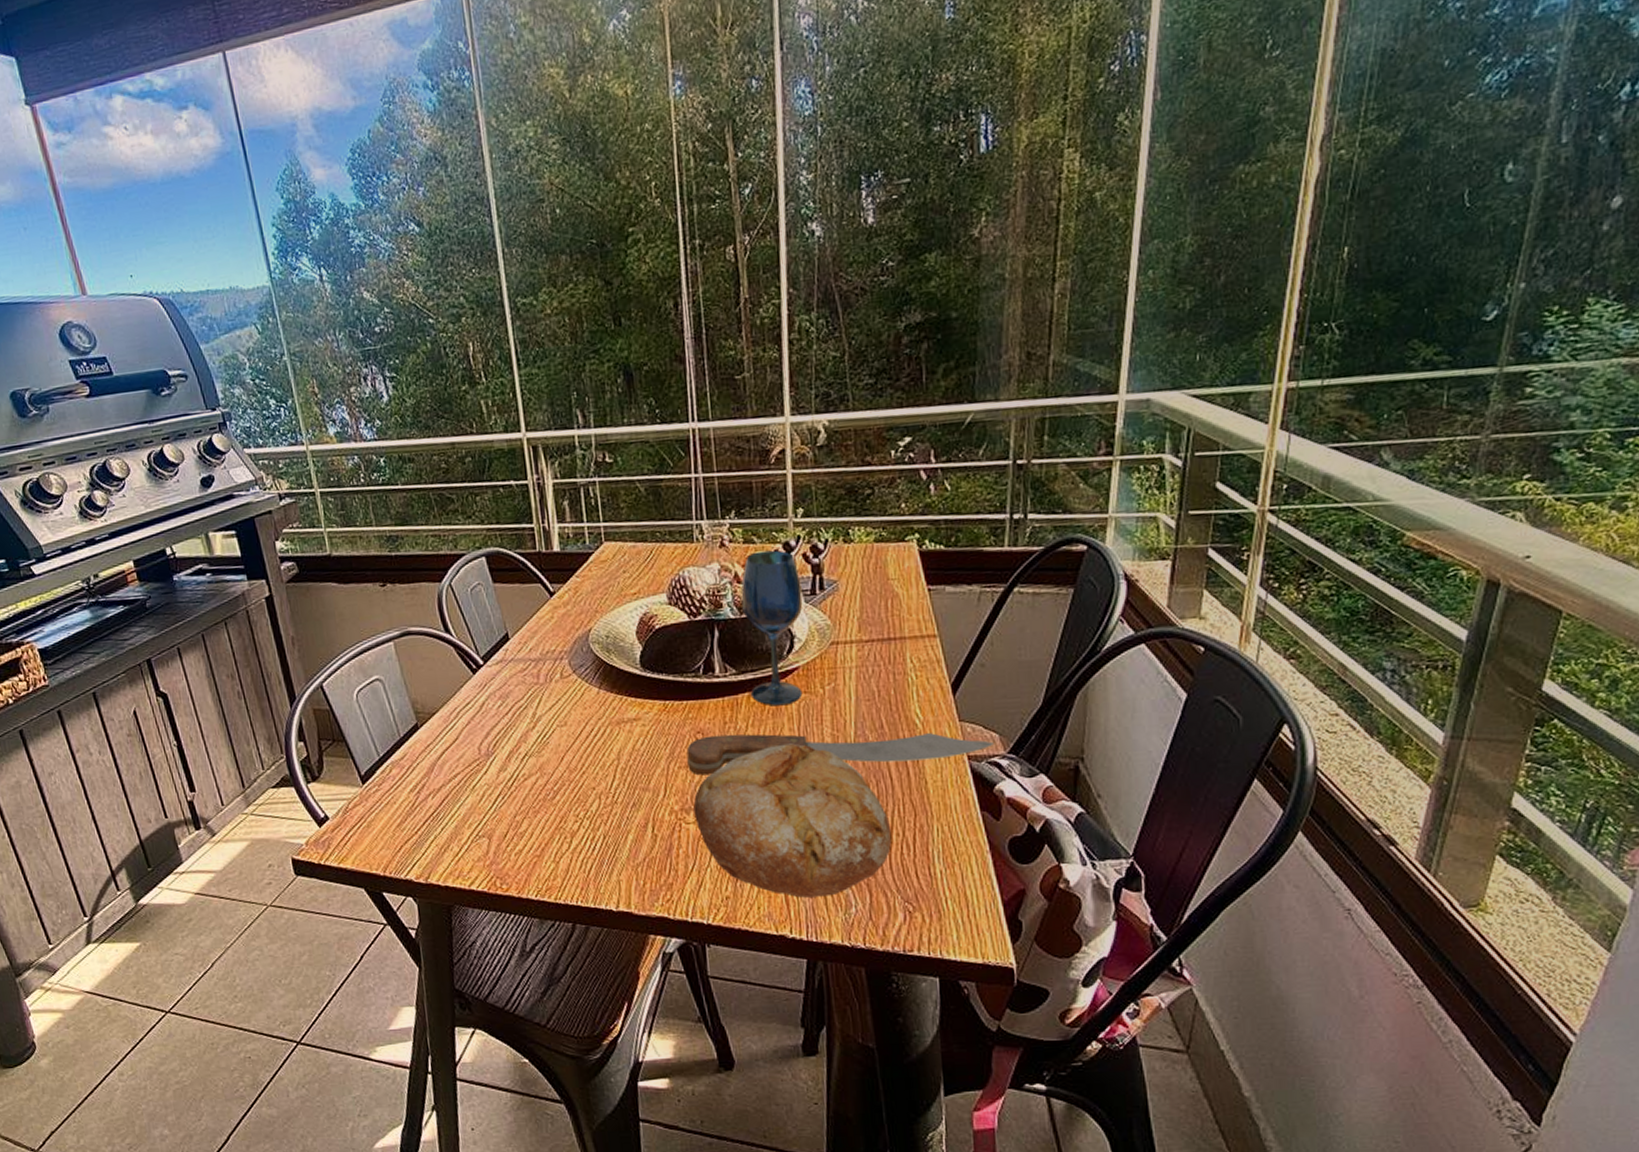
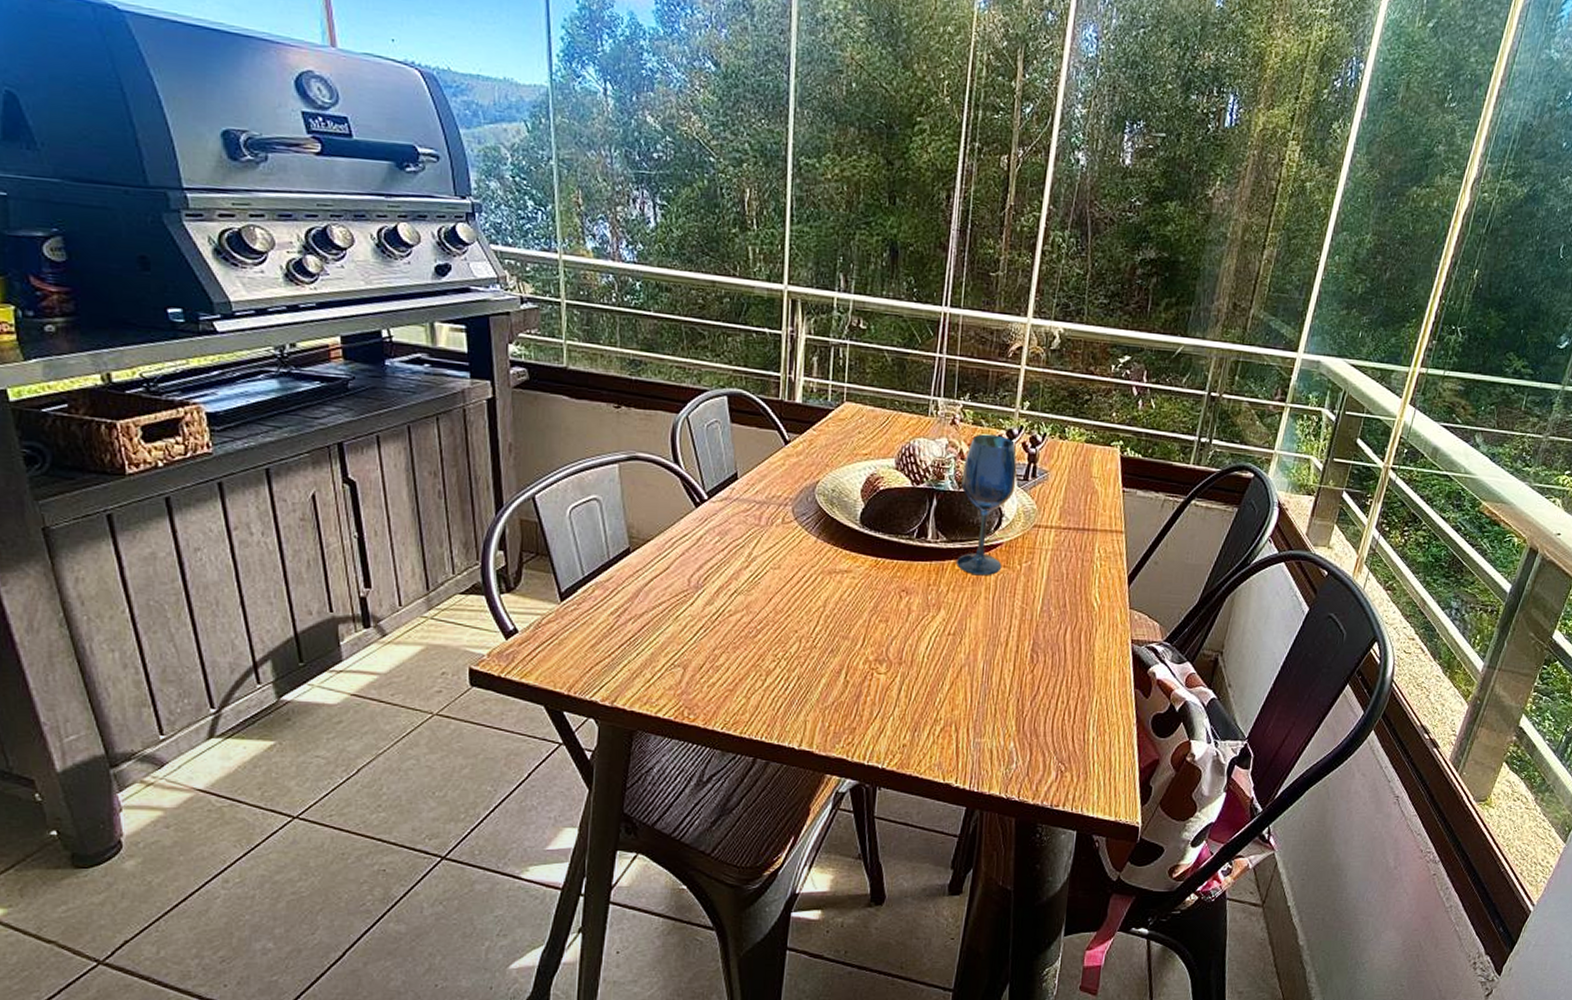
knife: present [686,733,994,776] -> none [888,595,1154,640]
bread: present [693,743,892,898] -> none [886,610,1058,752]

